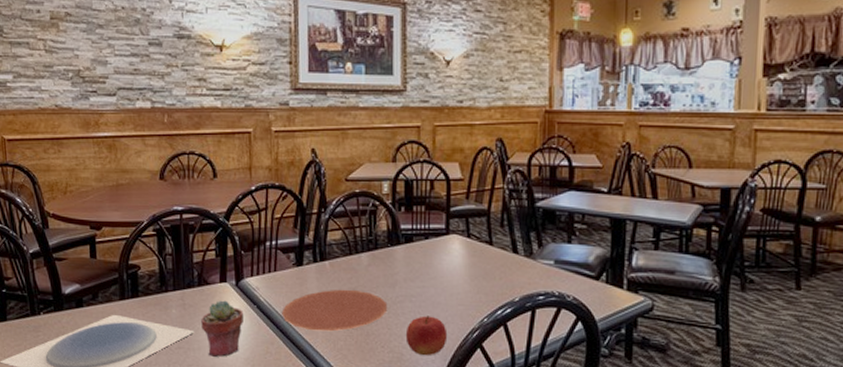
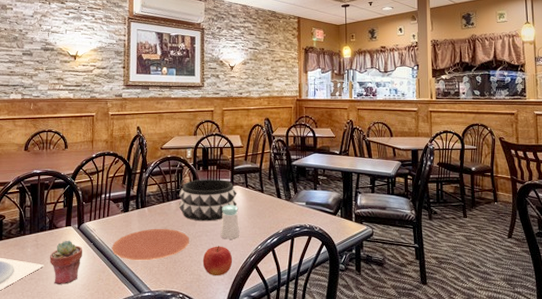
decorative bowl: none [372,223,455,283] -> present [179,178,238,222]
salt shaker: none [431,260,458,308] -> present [221,205,240,239]

